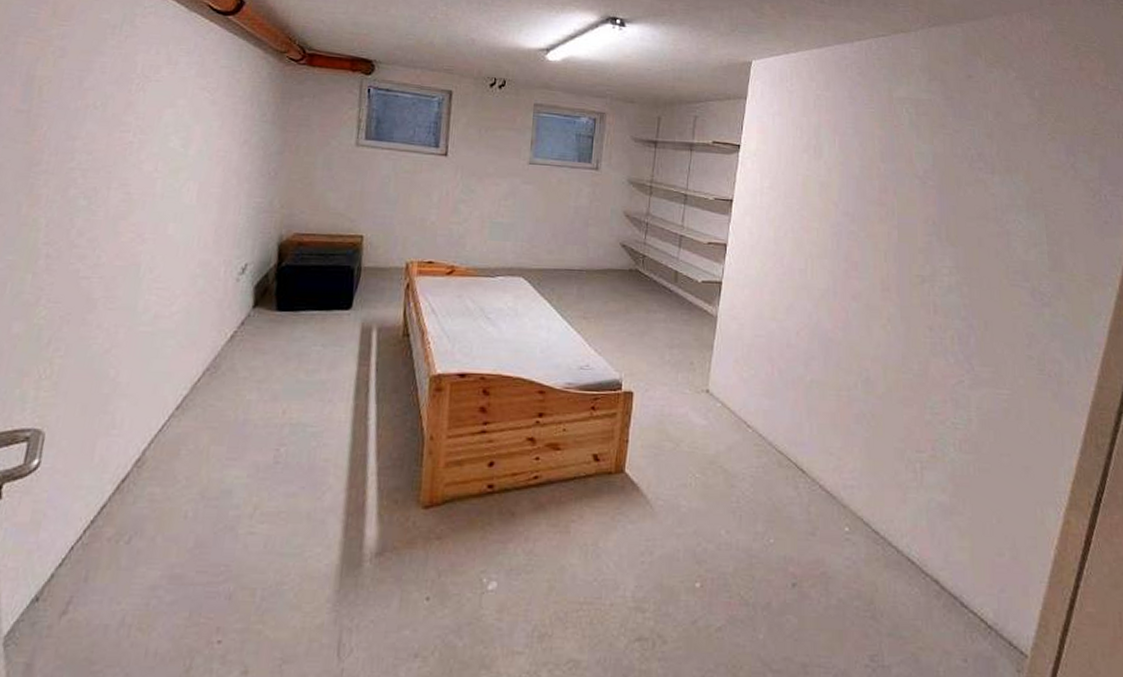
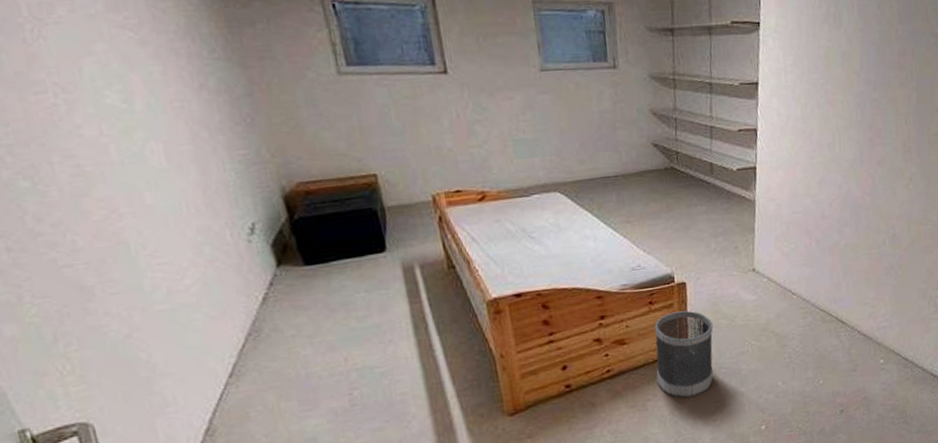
wastebasket: none [585,423,656,529] -> present [654,310,714,398]

